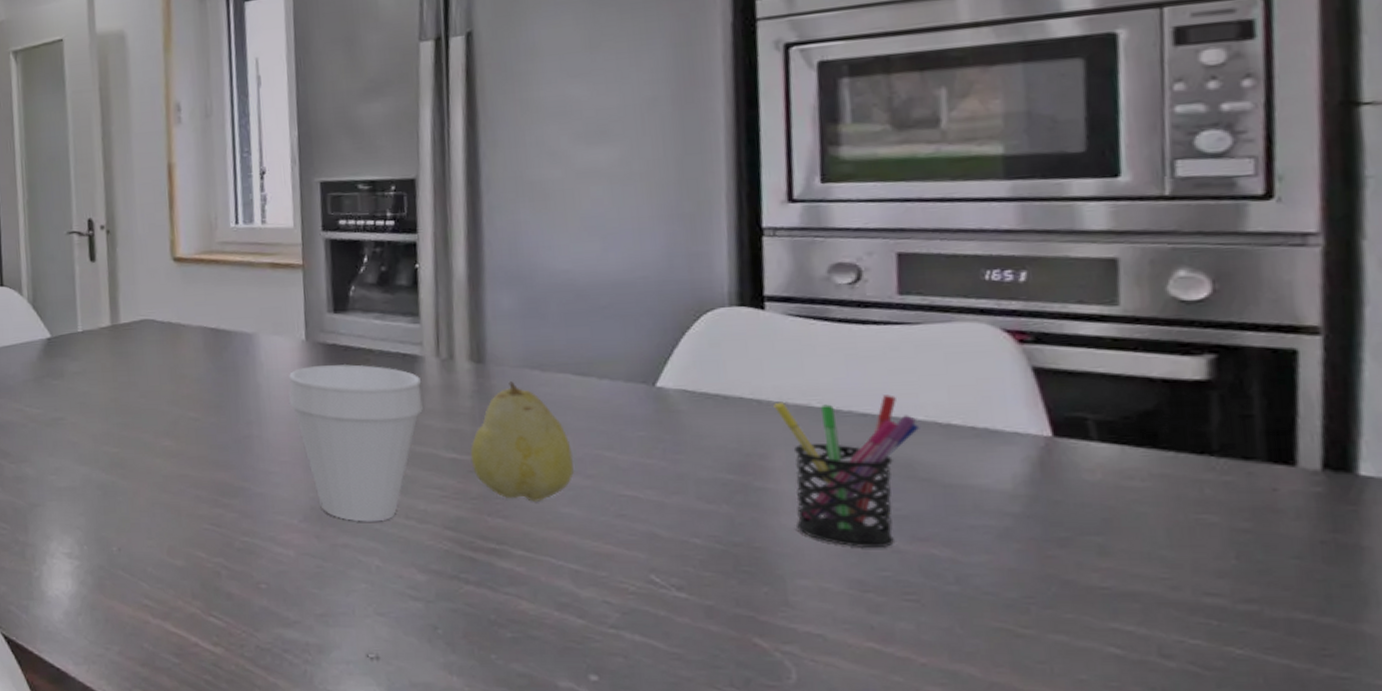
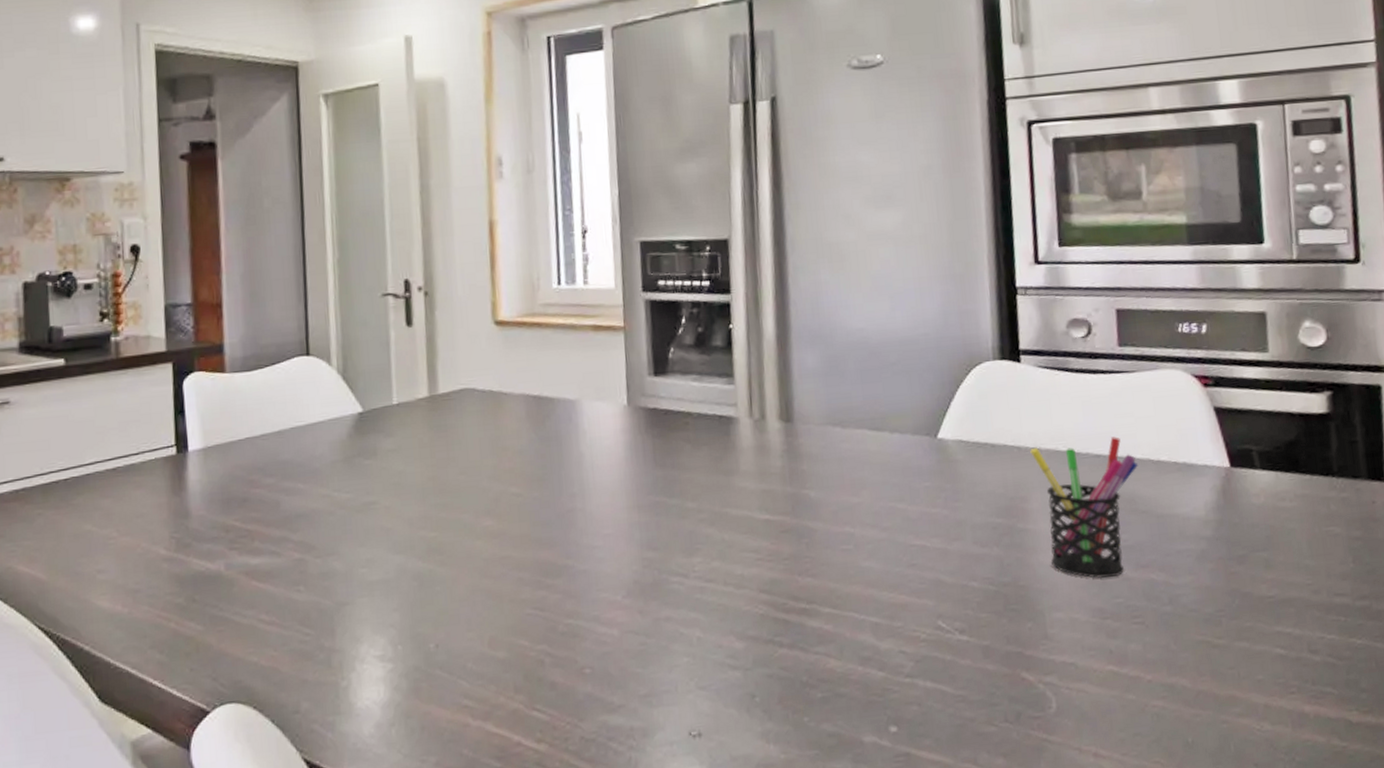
cup: present [288,364,423,522] -> none [611,428,738,592]
fruit: present [470,381,574,502] -> none [781,439,872,558]

